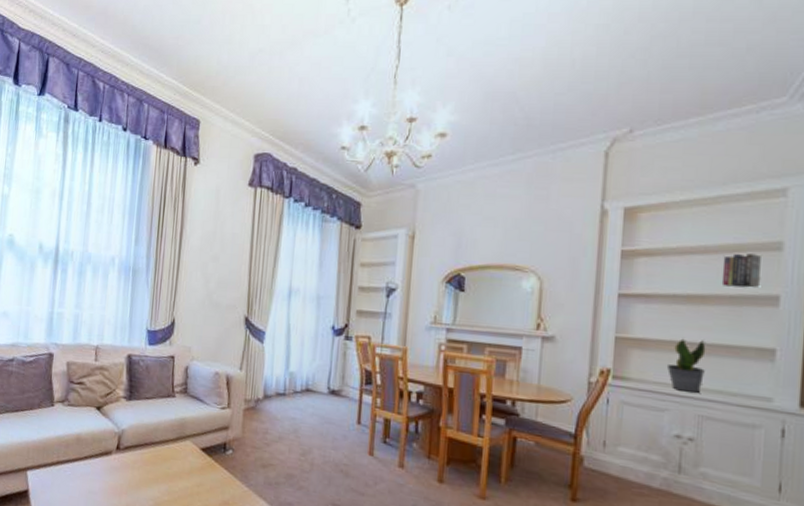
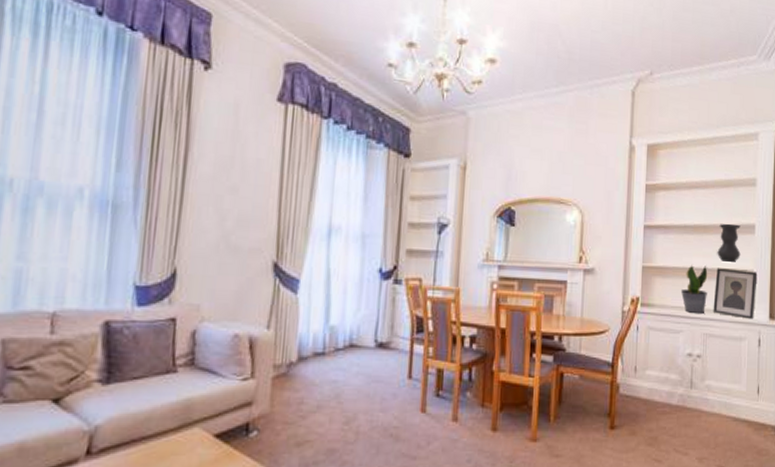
picture frame: none [712,343,782,406] -> present [713,268,758,320]
vase: none [720,295,756,338] -> present [717,225,741,262]
books: present [721,253,761,289] -> none [717,188,743,219]

